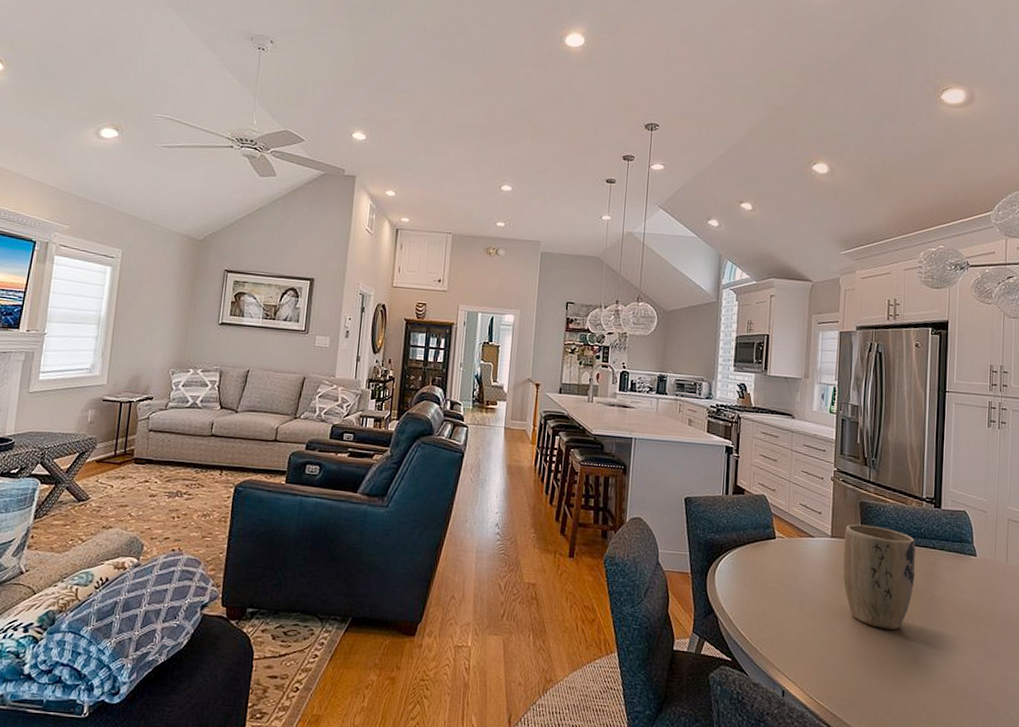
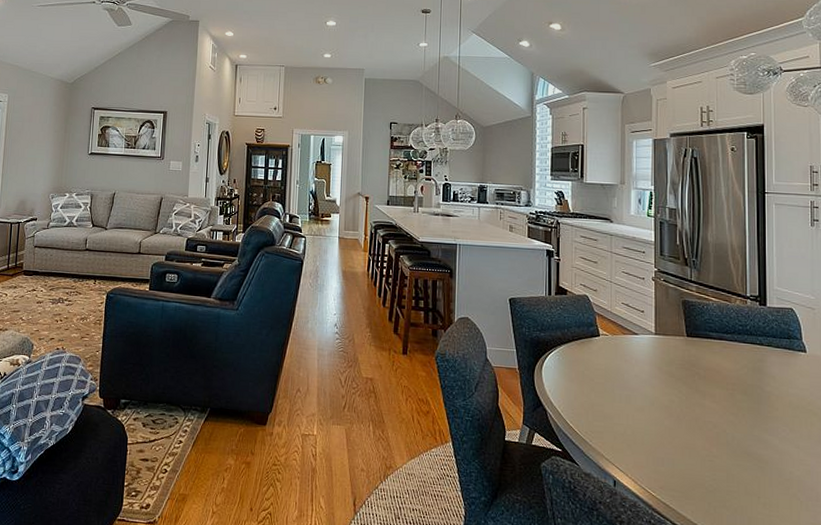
plant pot: present [843,524,916,631] -> none [668,321,743,424]

